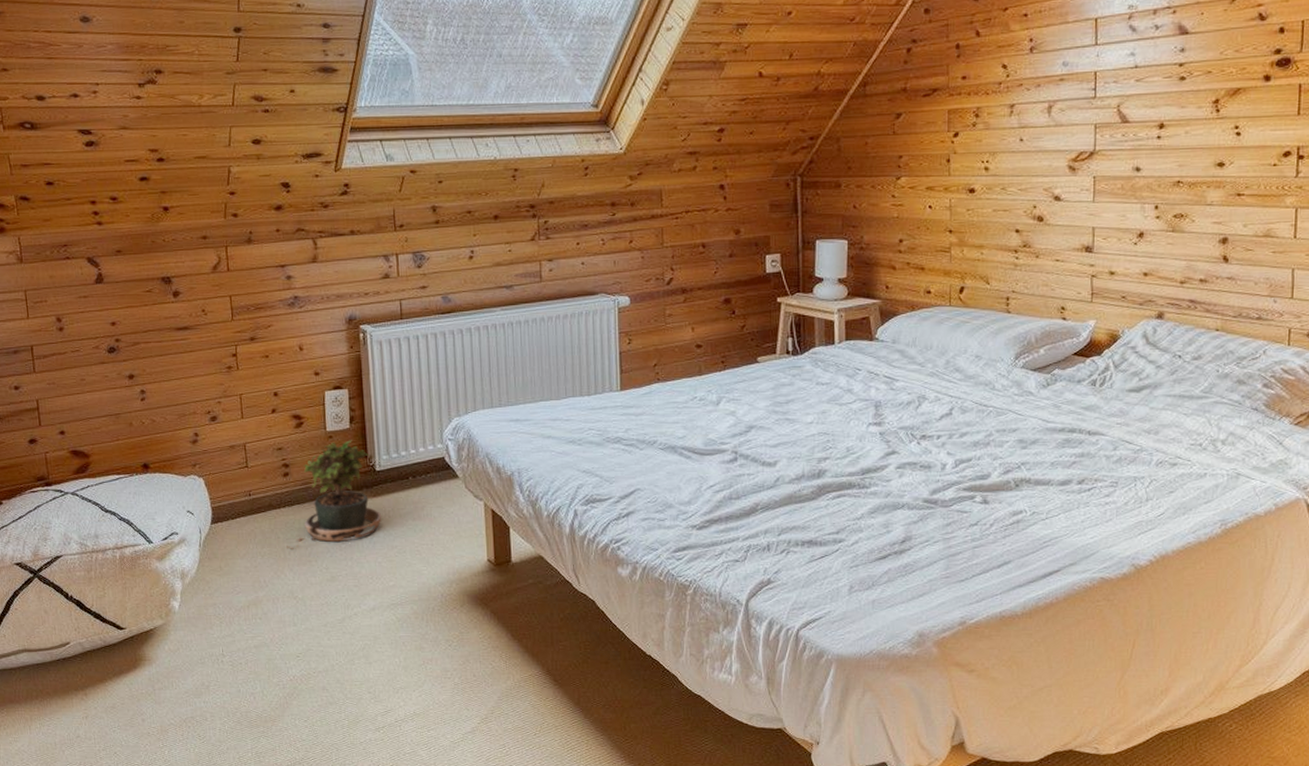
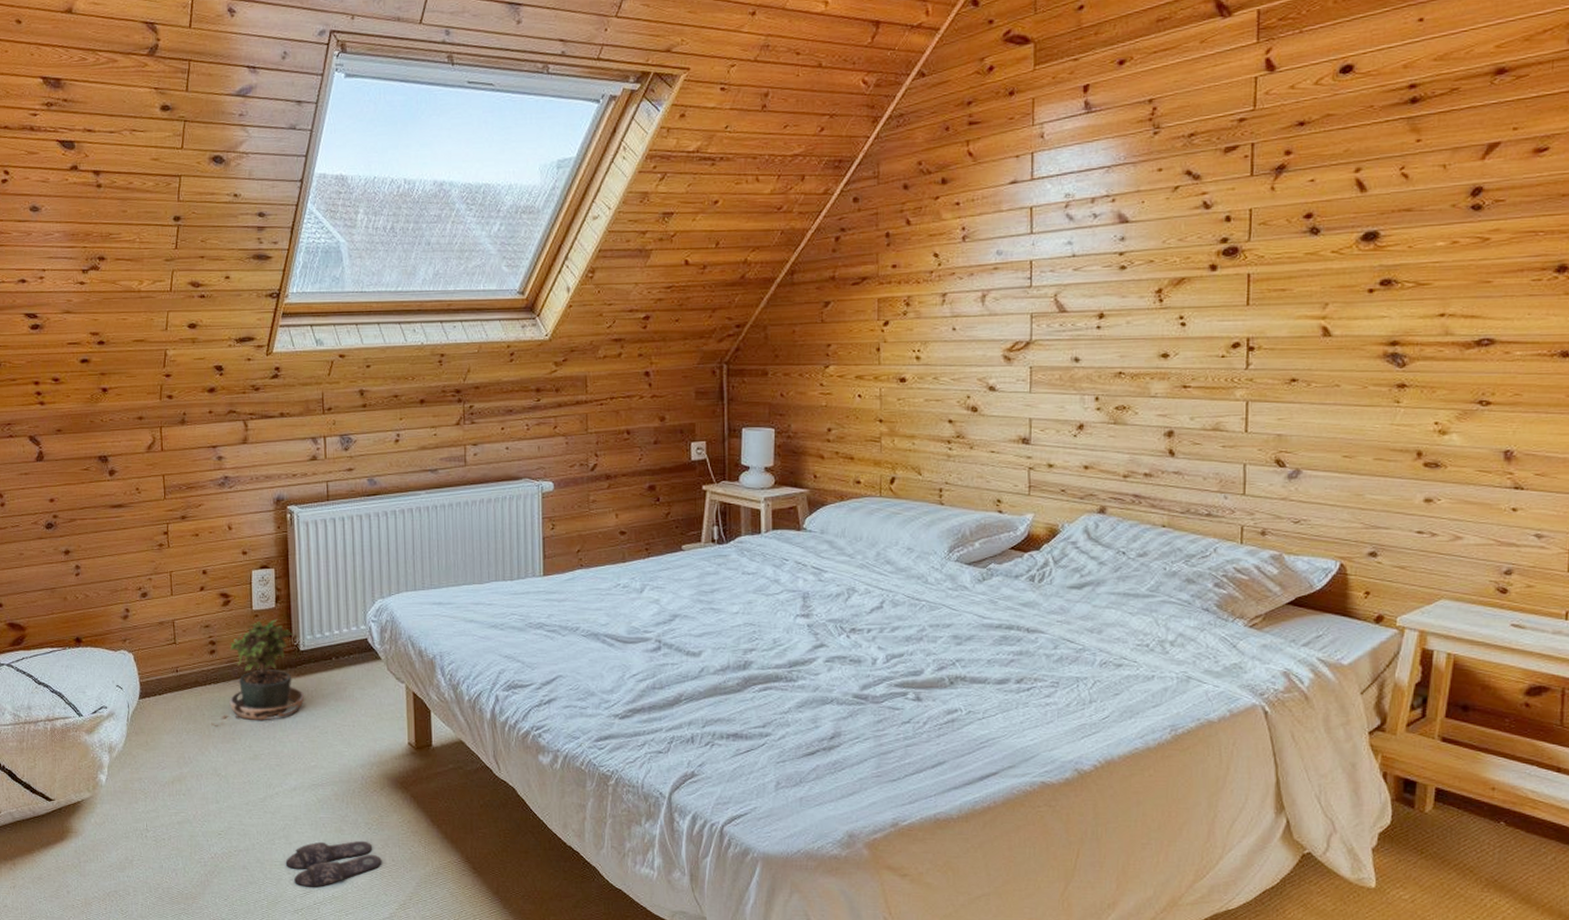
slippers: none [365,657,463,705] -> present [285,840,382,888]

